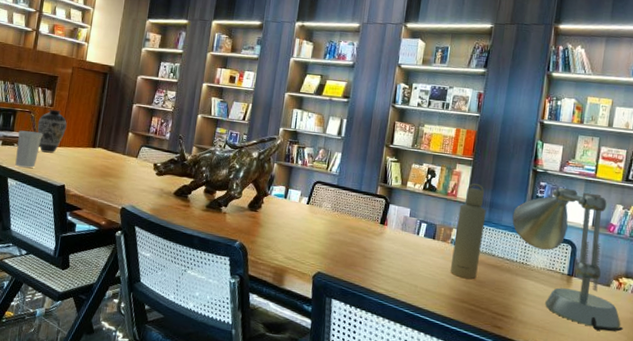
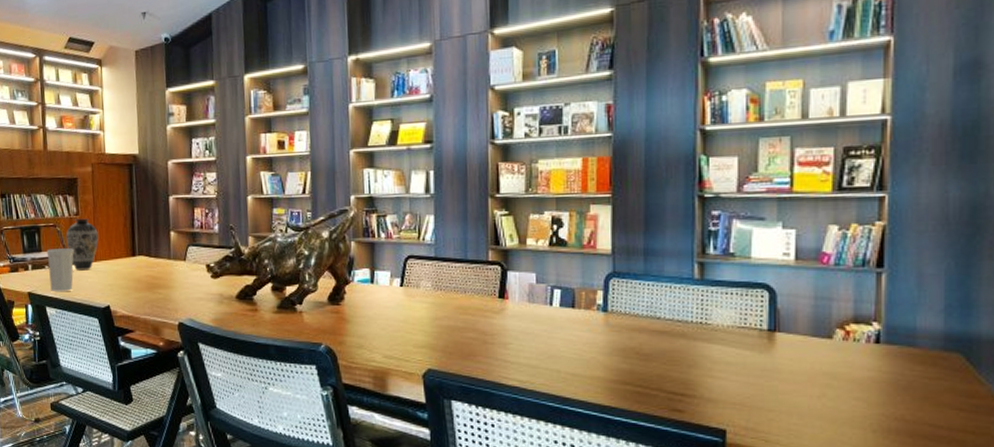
bottle: present [450,183,487,280] -> none [601,226,641,354]
desk lamp: present [512,187,623,332] -> none [678,213,859,399]

